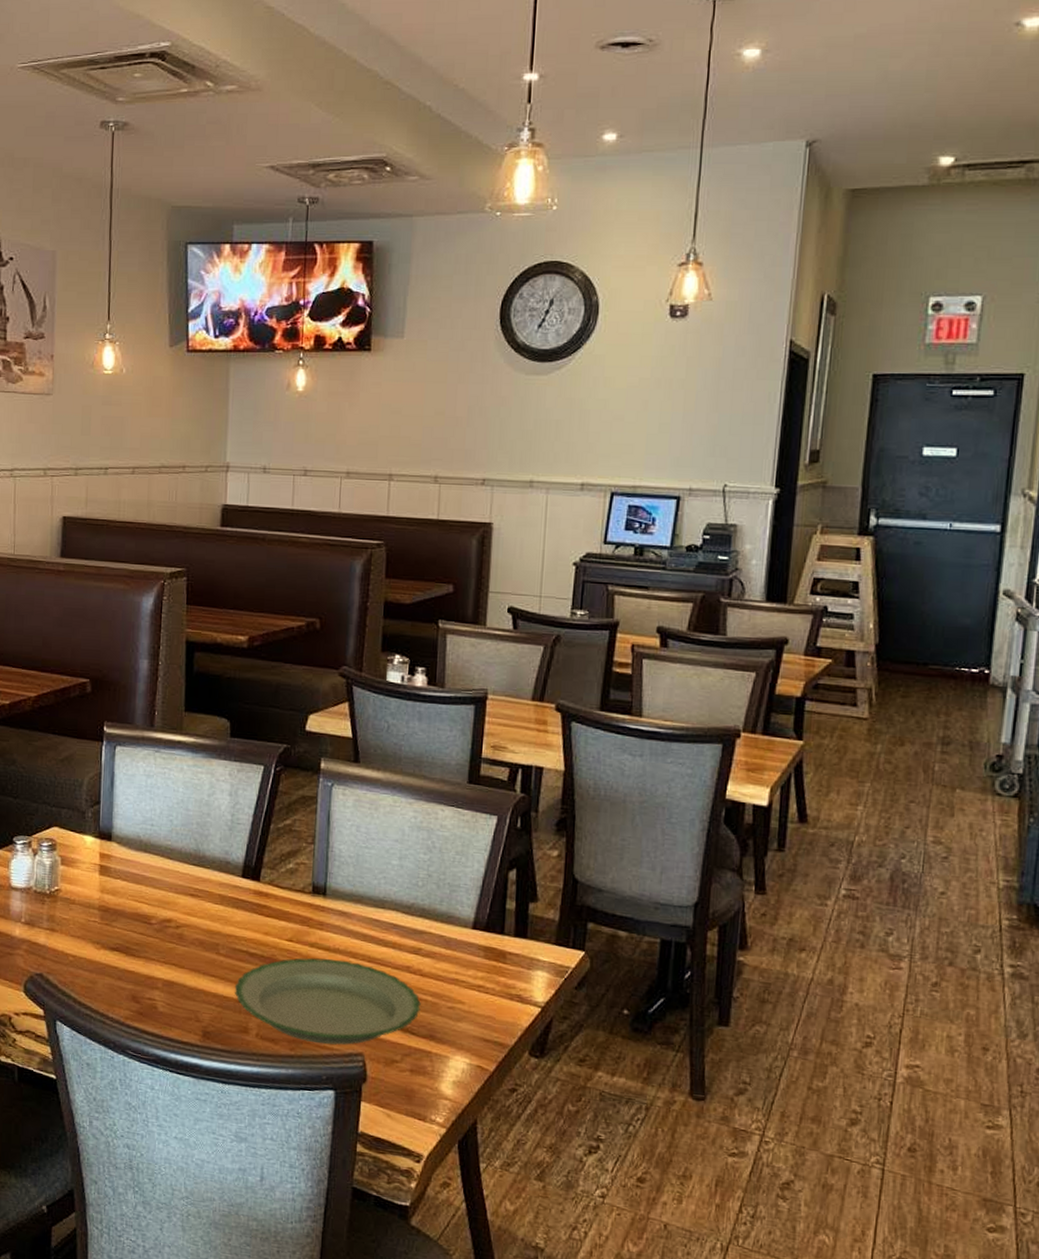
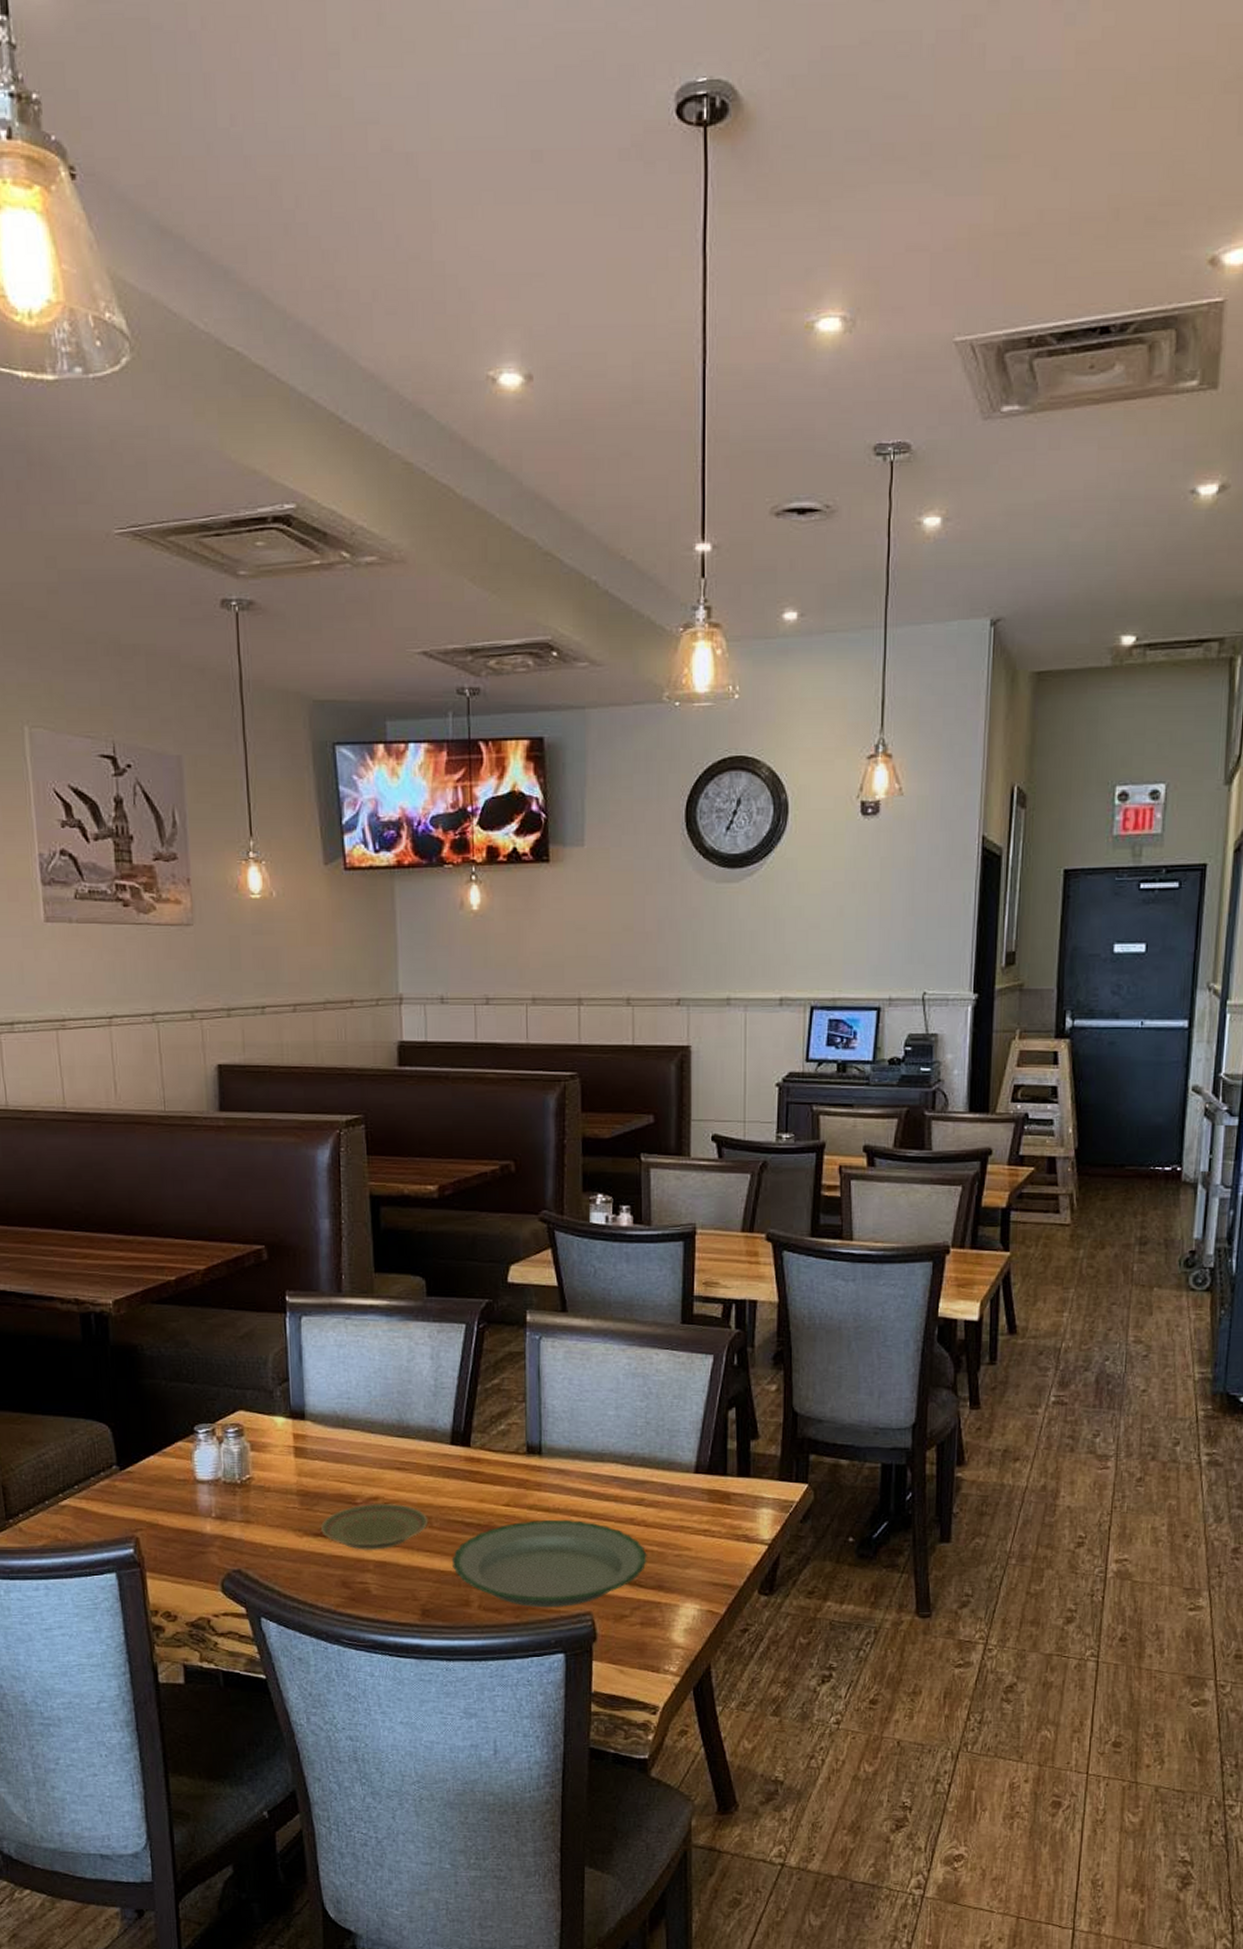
plate: none [117,925,216,970] -> present [320,1503,429,1551]

